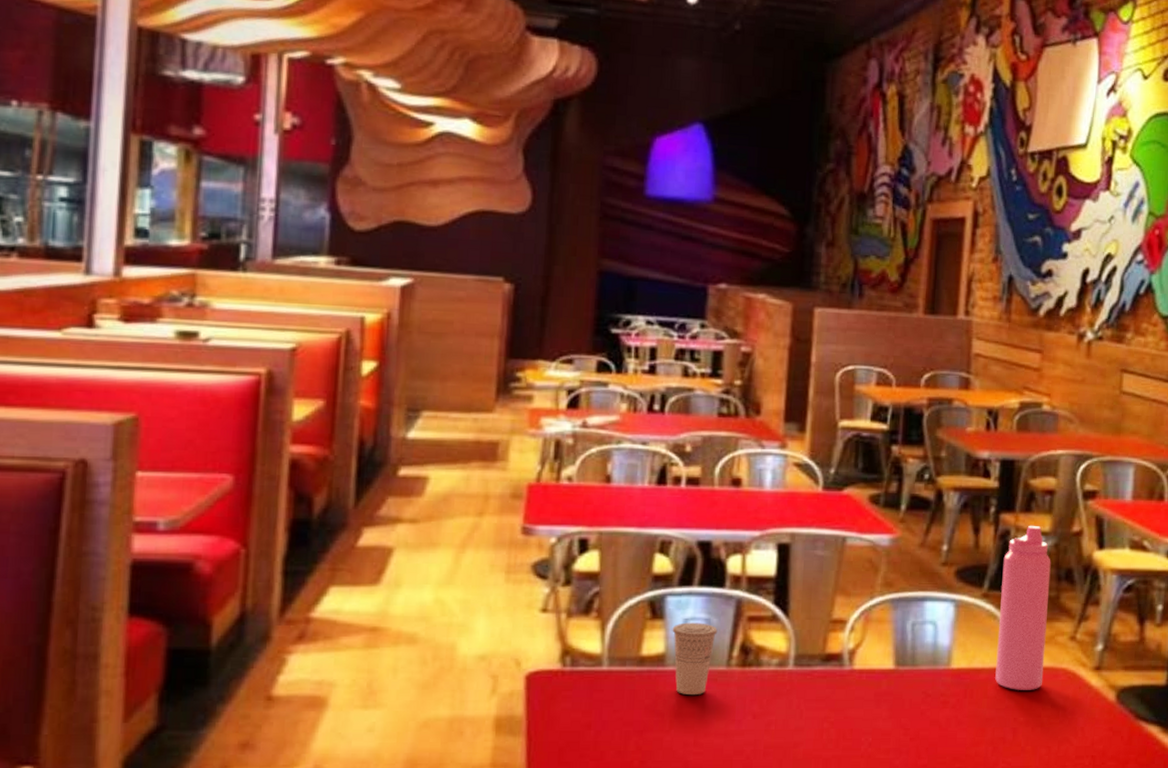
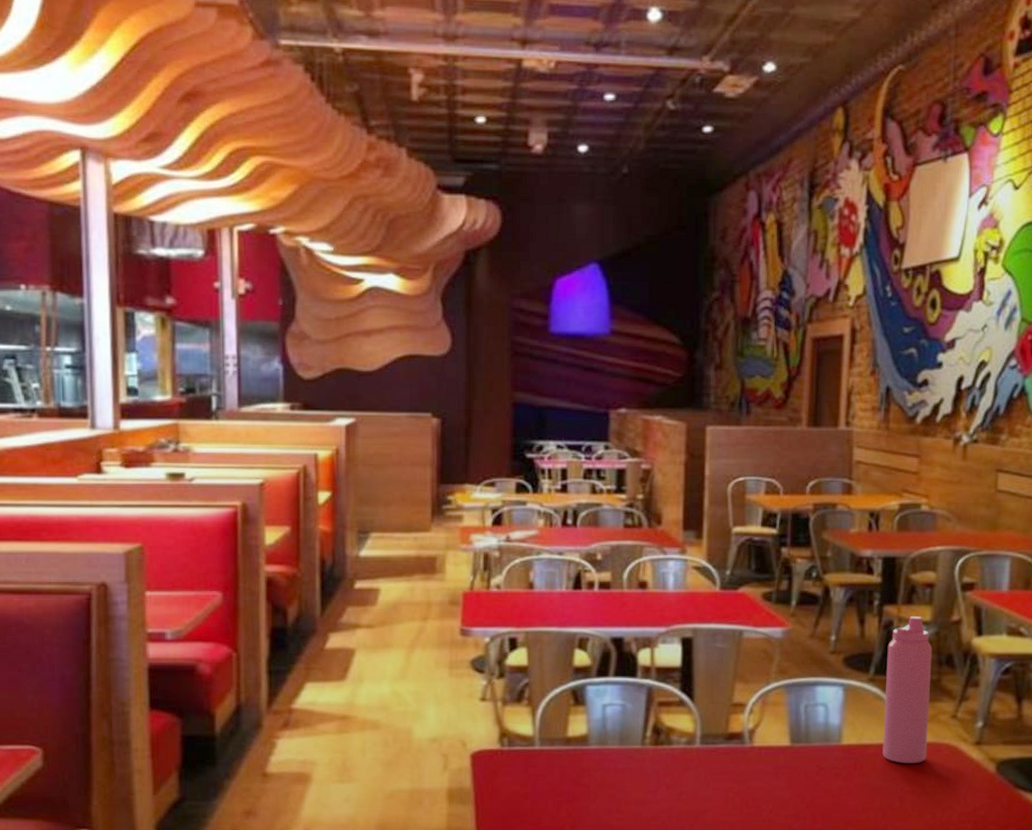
cup: present [672,622,718,696] -> none [593,708,632,770]

